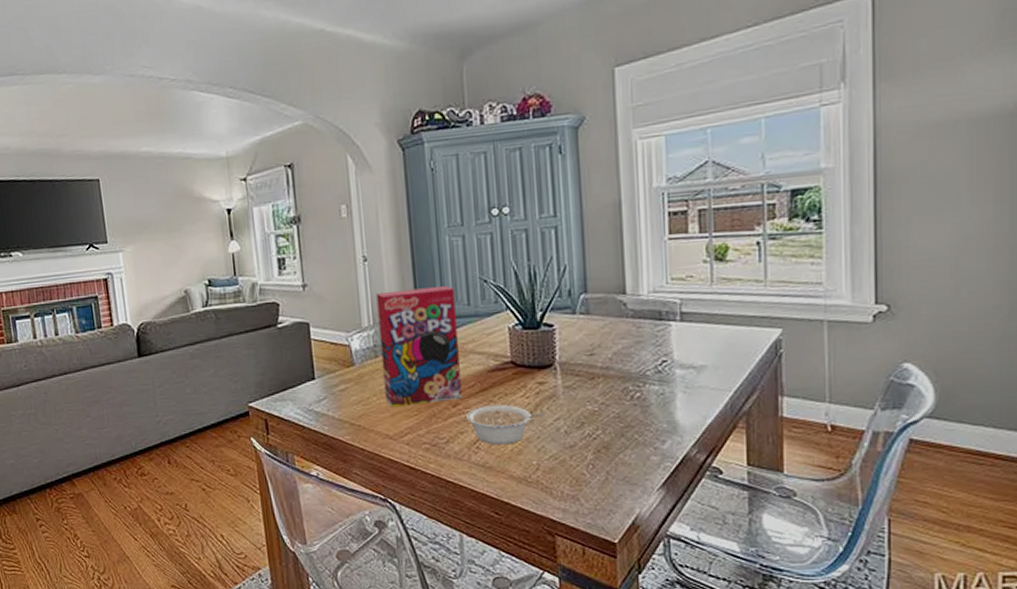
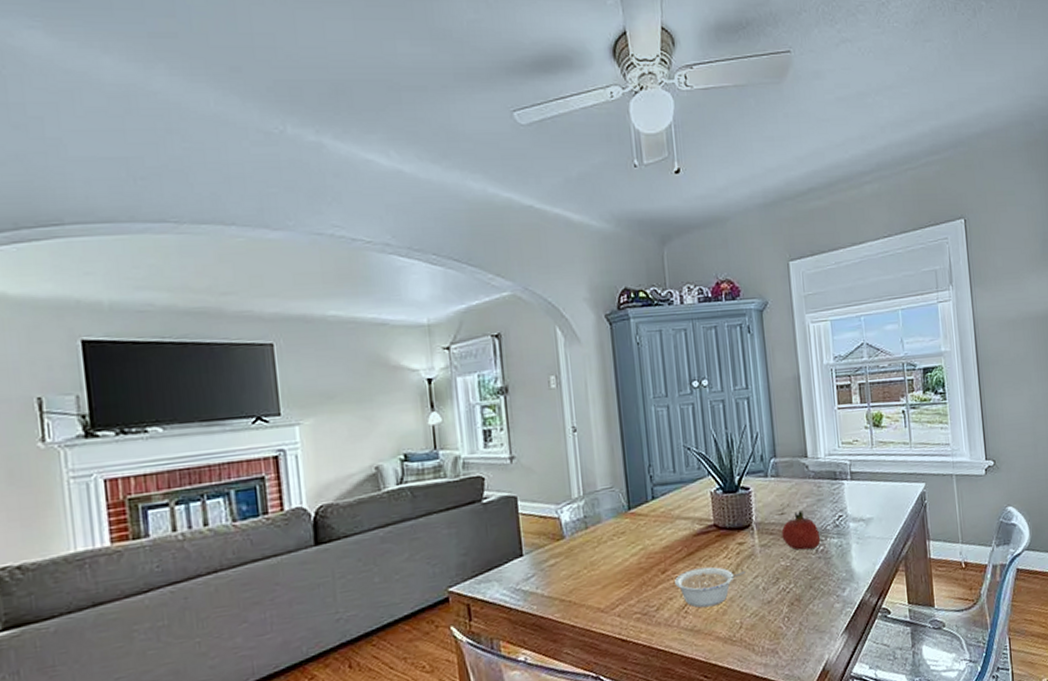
cereal box: present [376,285,462,408] -> none [586,454,670,579]
fruit: none [589,352,638,395] -> present [781,510,821,550]

